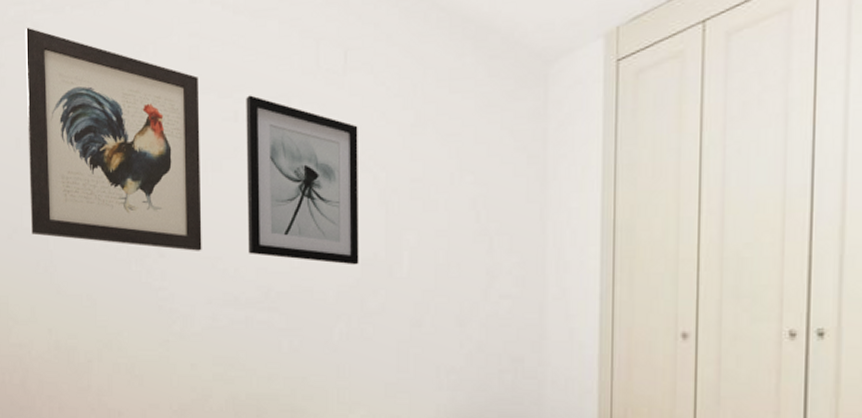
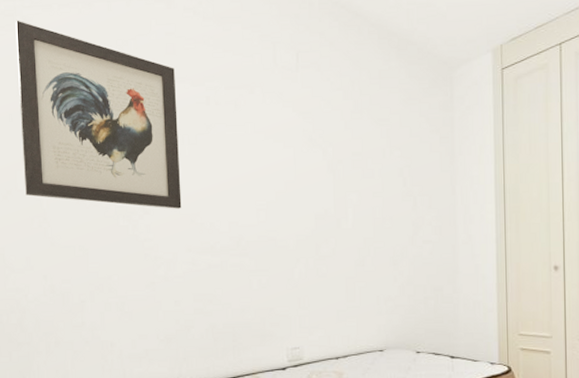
wall art: present [246,95,359,265] -> none [216,84,314,220]

